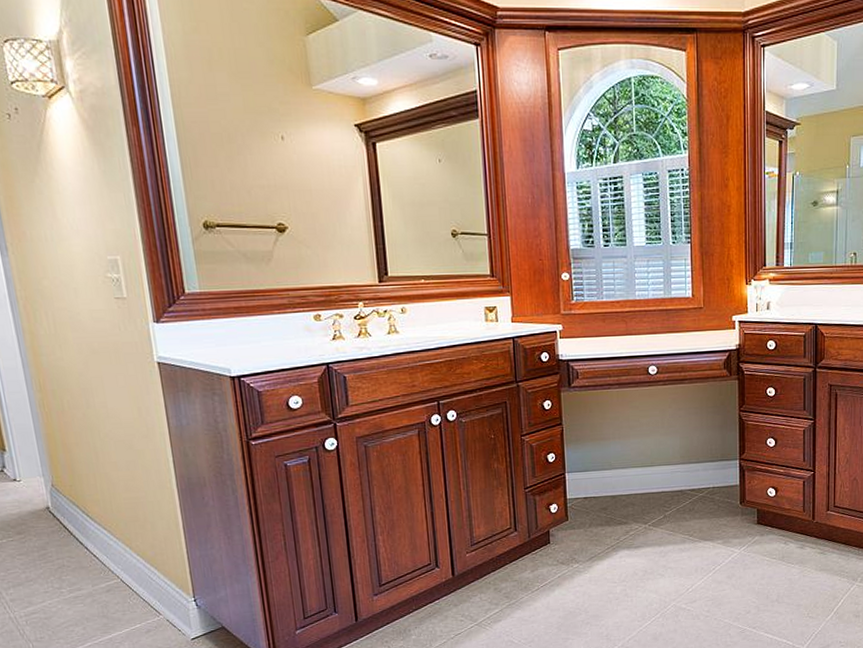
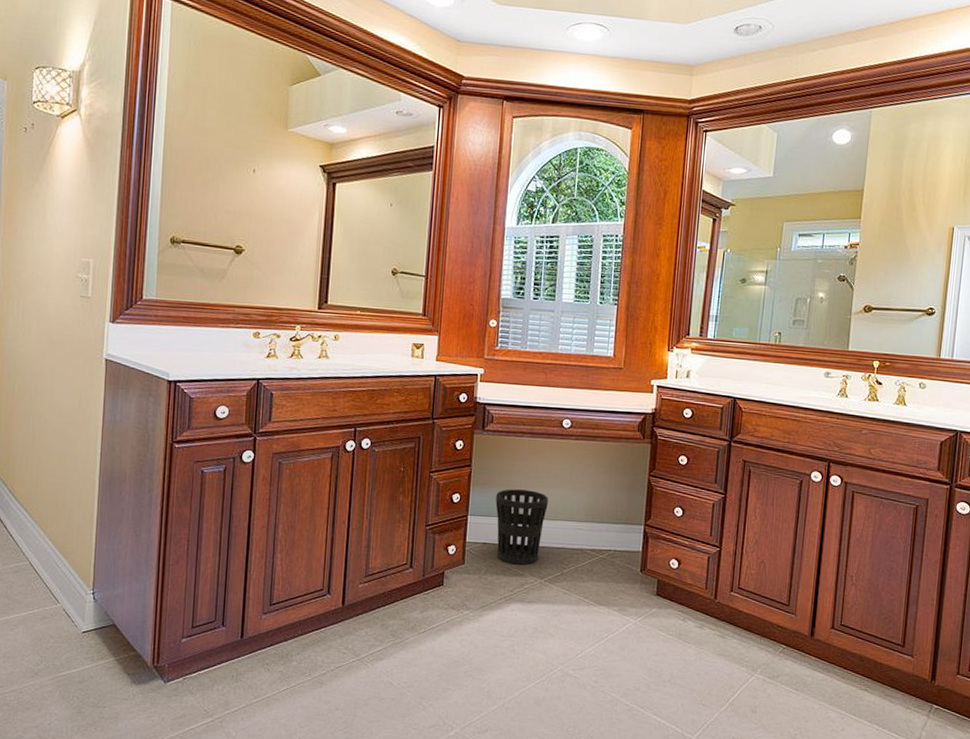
wastebasket: none [591,440,643,514] -> present [495,489,548,565]

